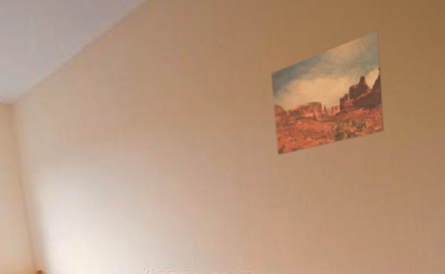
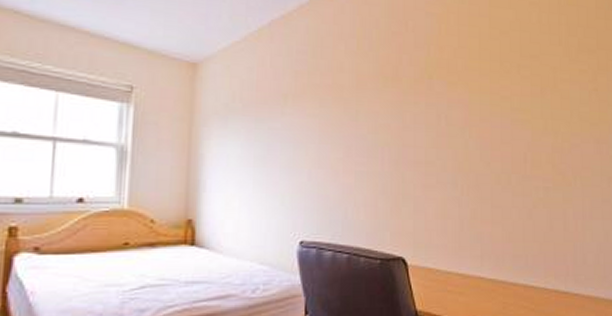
wall art: present [270,30,385,156] -> none [437,33,547,137]

